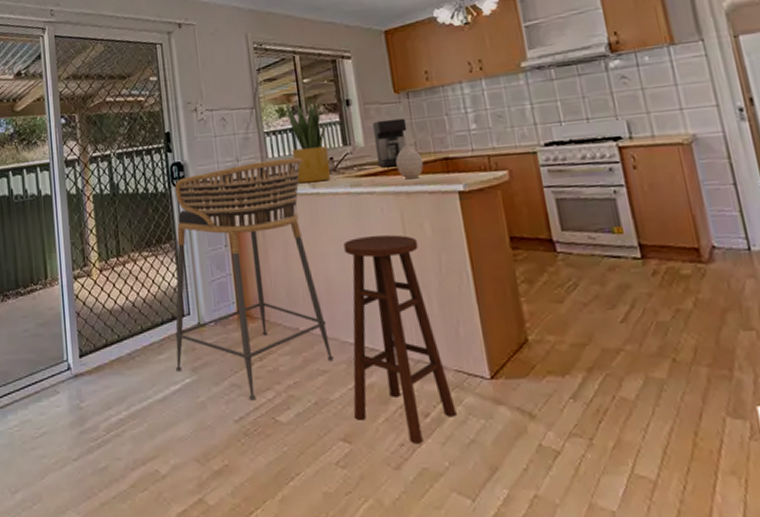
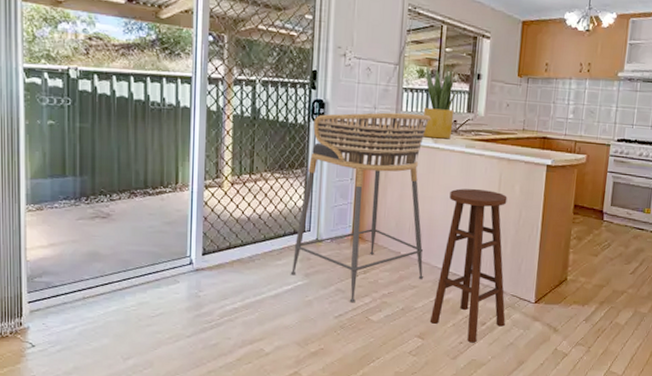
coffee maker: present [372,118,408,168] -> none [491,97,522,137]
vase: present [395,145,424,180] -> none [505,121,527,150]

